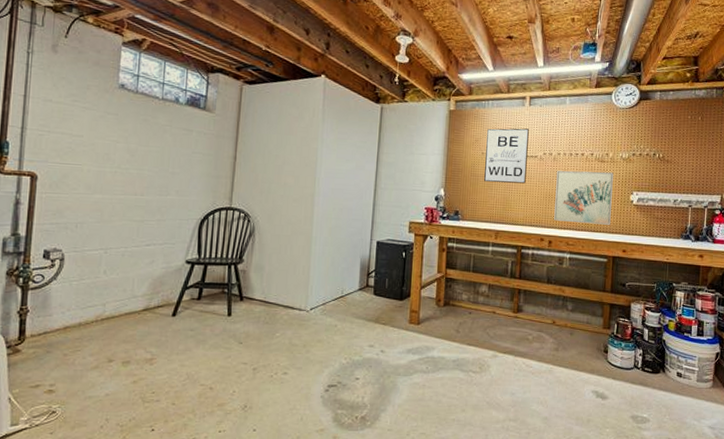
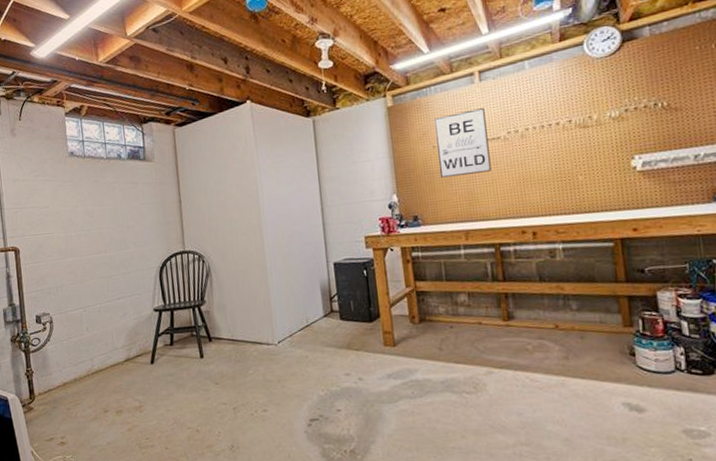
wall art: present [554,170,614,225] -> none [528,137,610,208]

